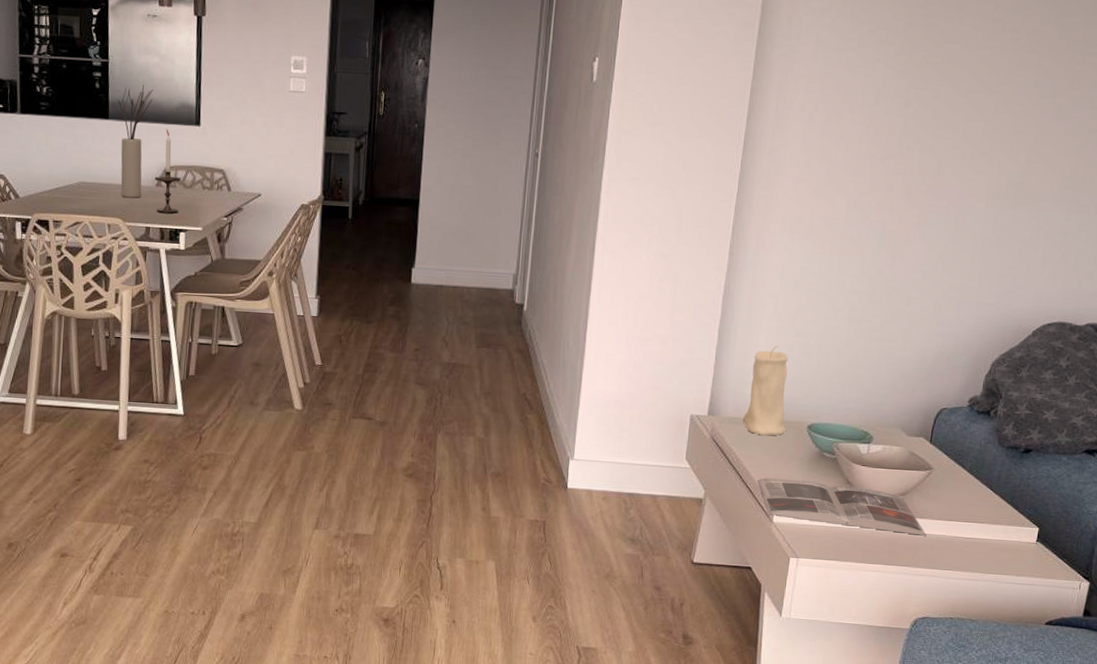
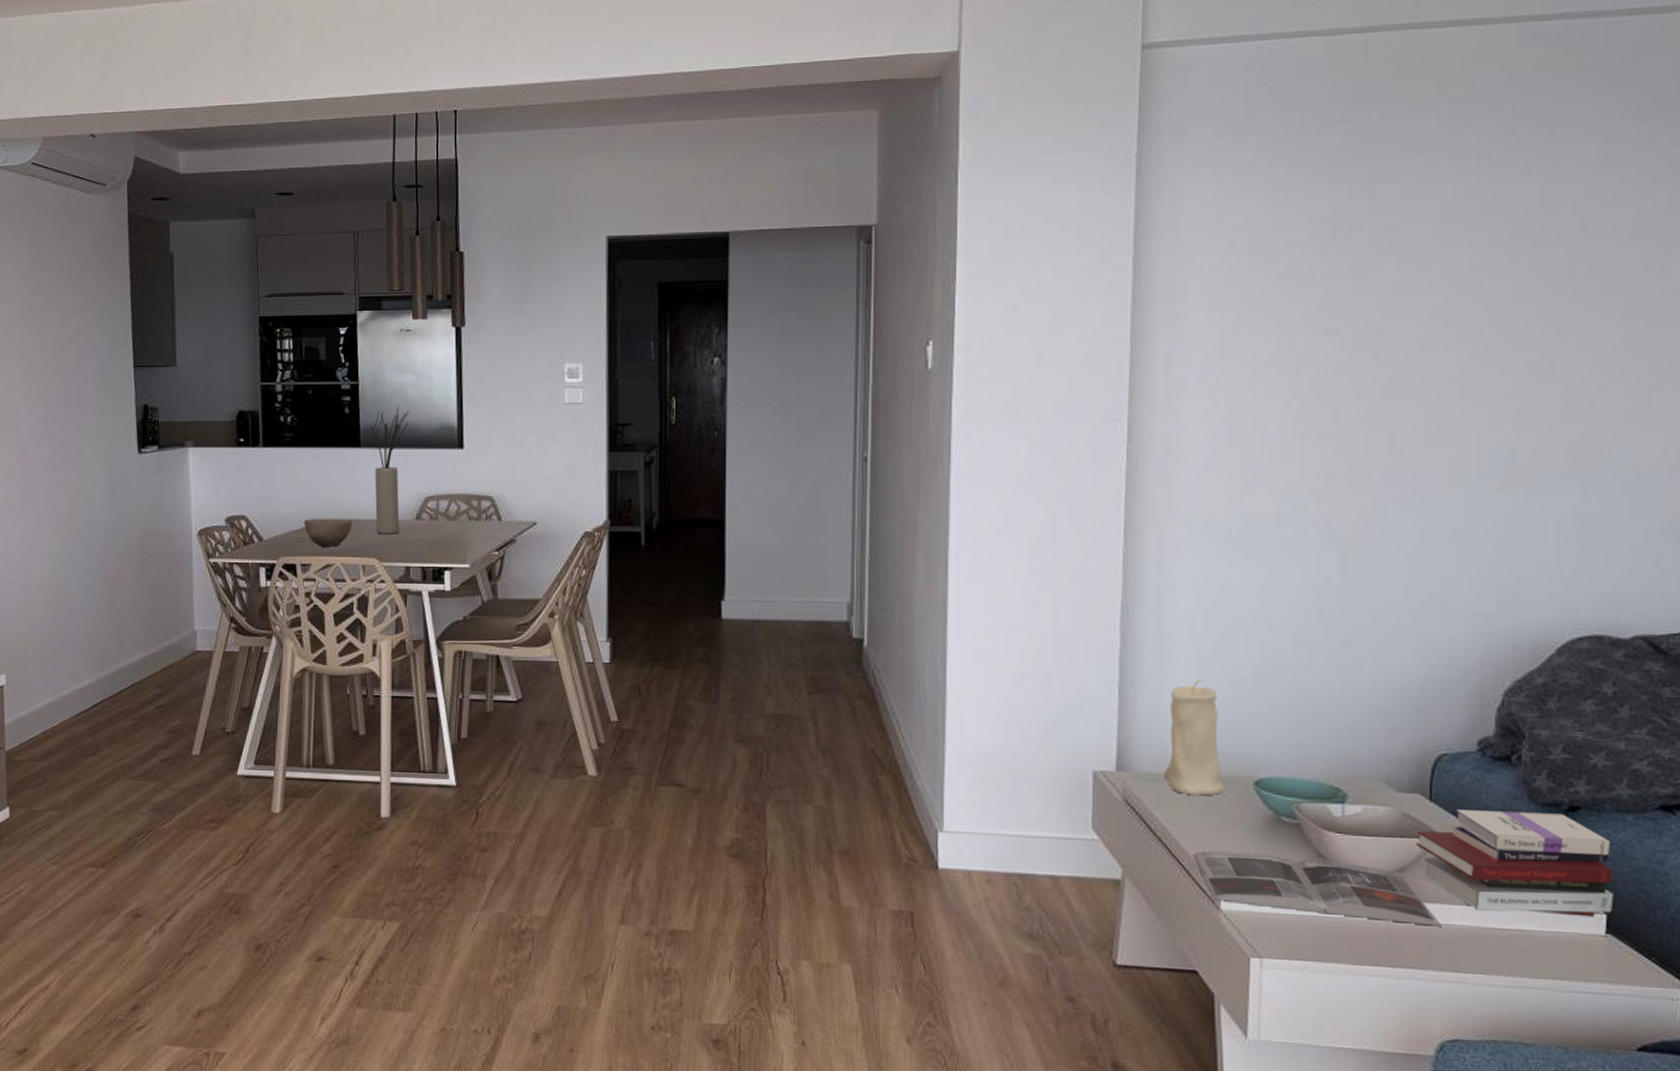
bowl: none [57,180,101,207] -> present [304,518,353,547]
candlestick: present [155,129,182,214] -> none [414,454,444,550]
books: none [916,450,1049,530] -> present [1415,809,1614,918]

